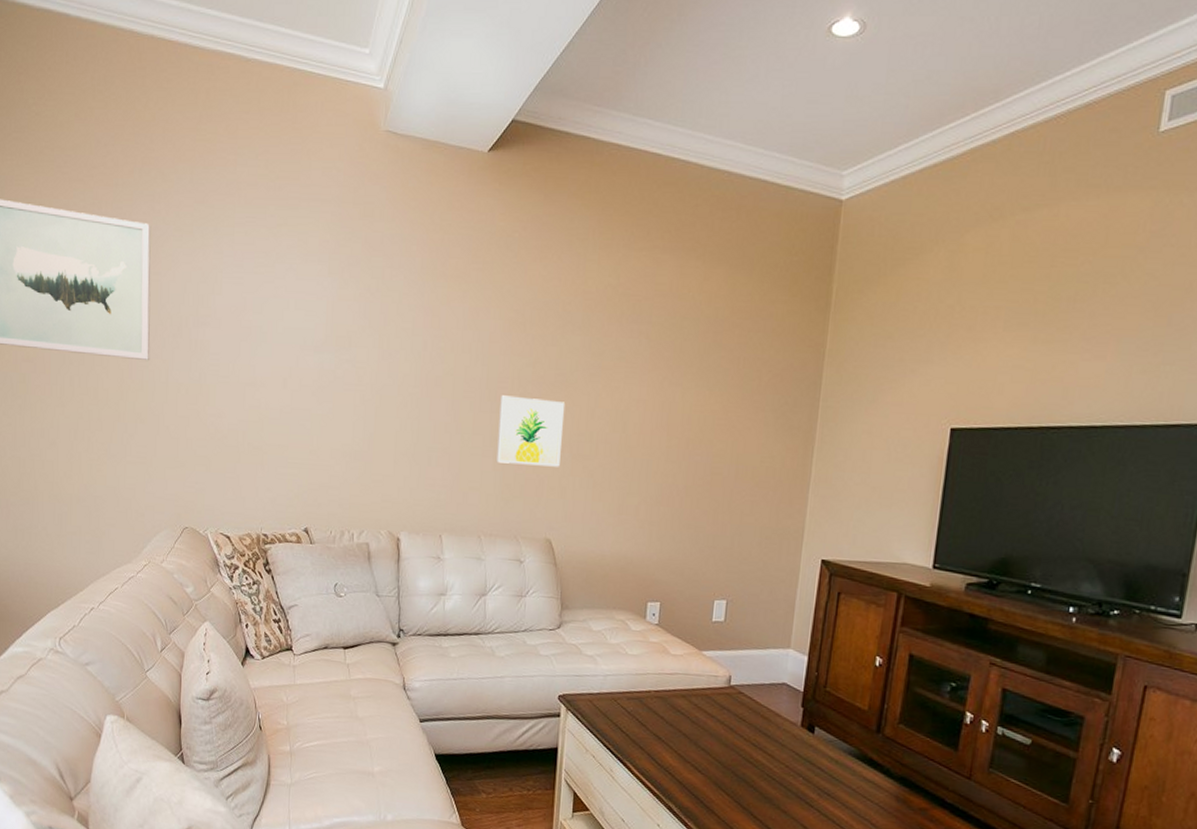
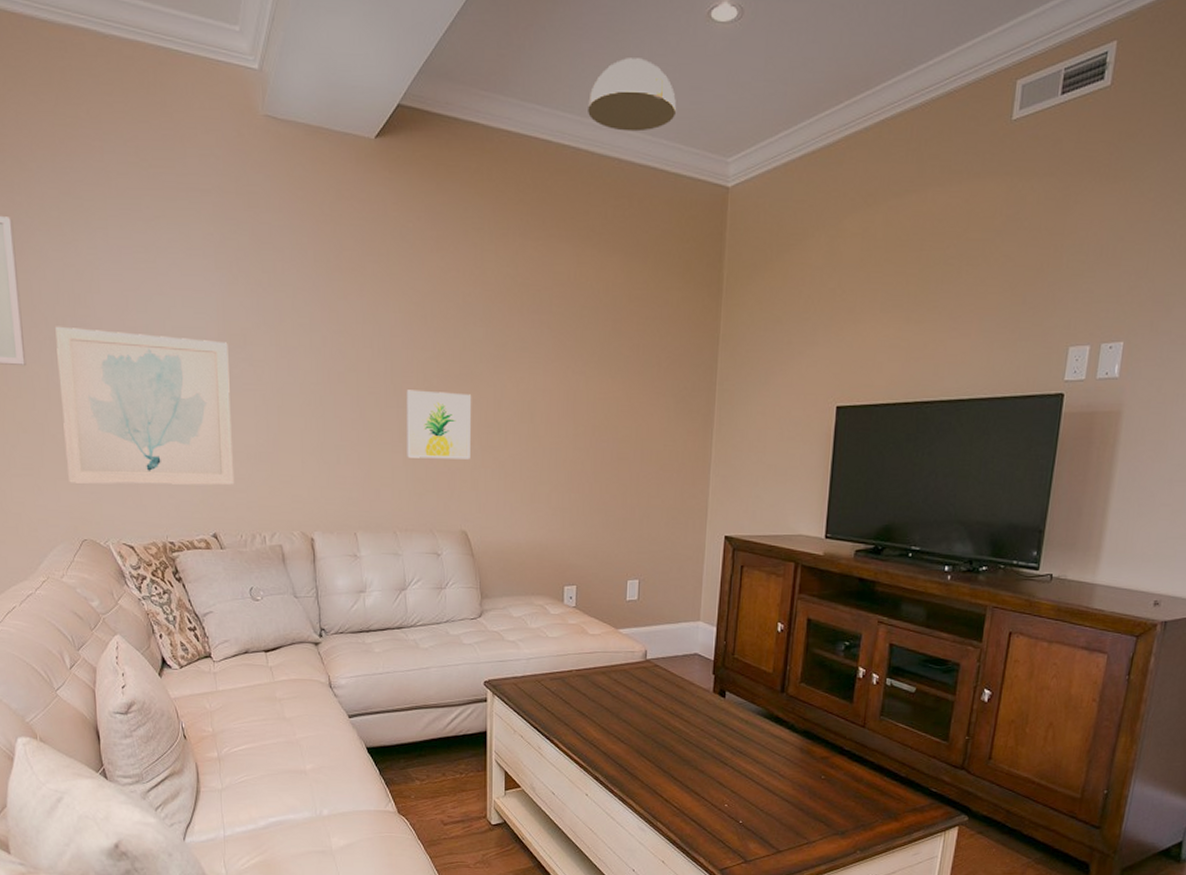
wall art: none [176,324,334,482] -> present [55,326,235,486]
ceiling light: none [700,73,791,145] -> present [588,58,676,132]

